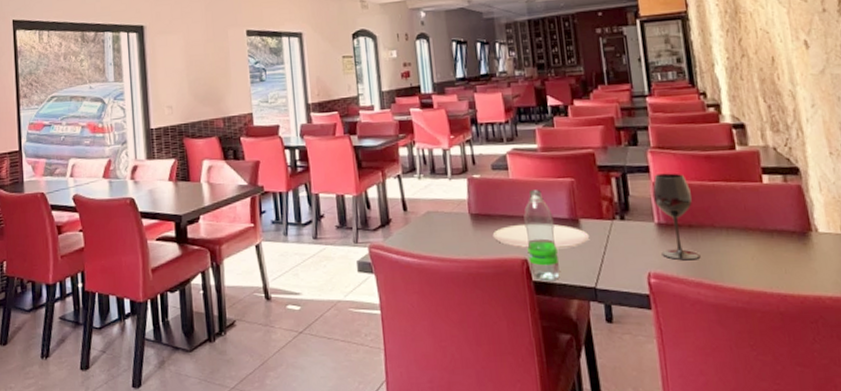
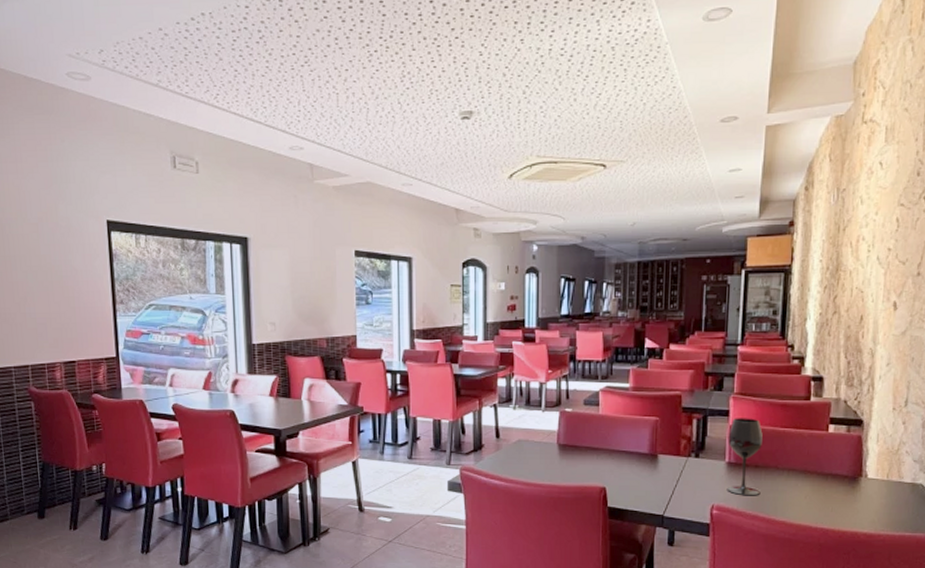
plate: present [492,224,590,249] -> none [576,457,665,480]
bottle: present [523,190,560,281] -> none [606,426,635,507]

